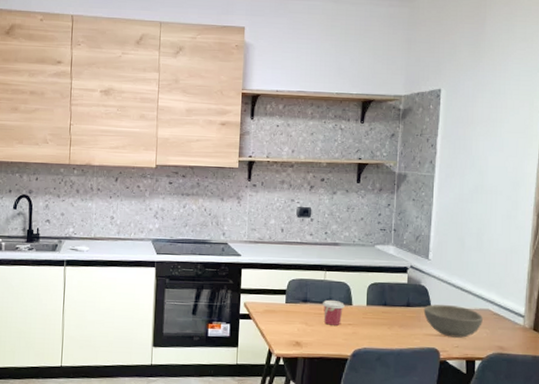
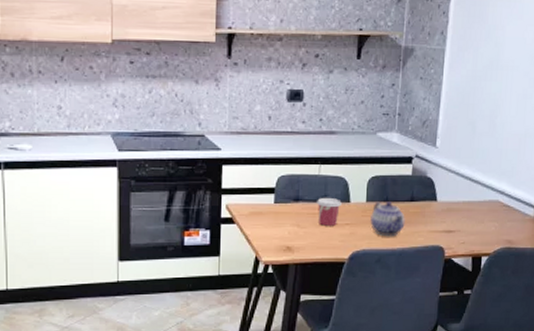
teapot: none [370,305,402,338] -> present [370,201,405,237]
bowl: present [423,304,484,338] -> none [428,197,493,233]

